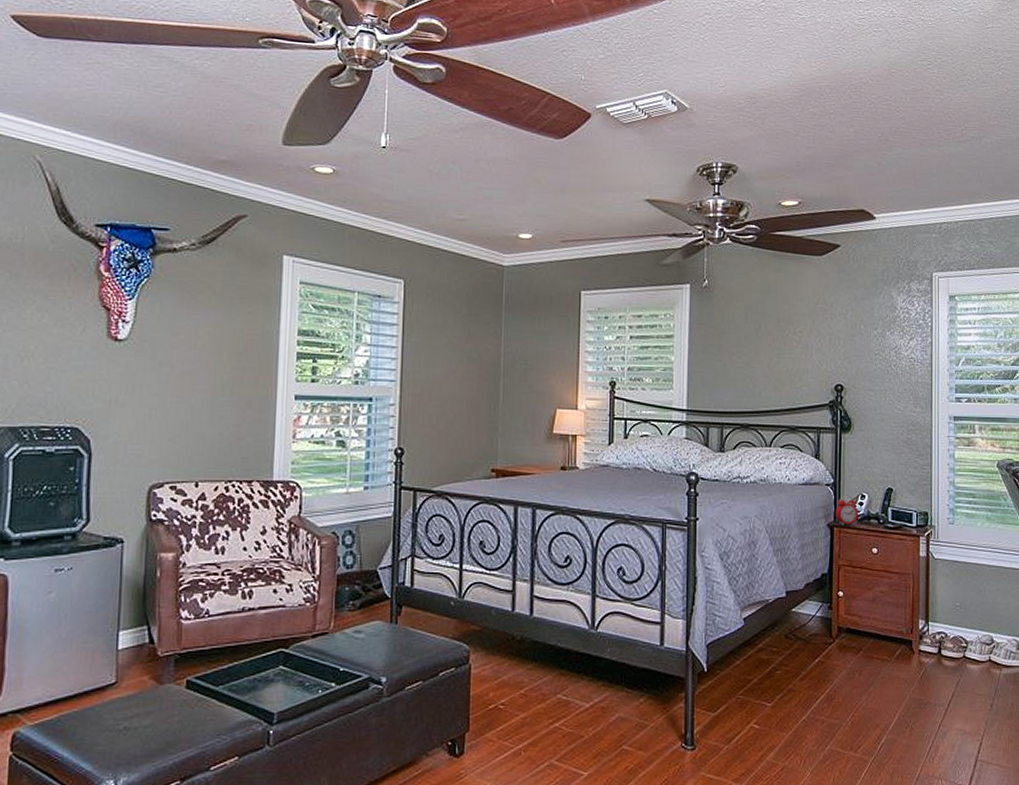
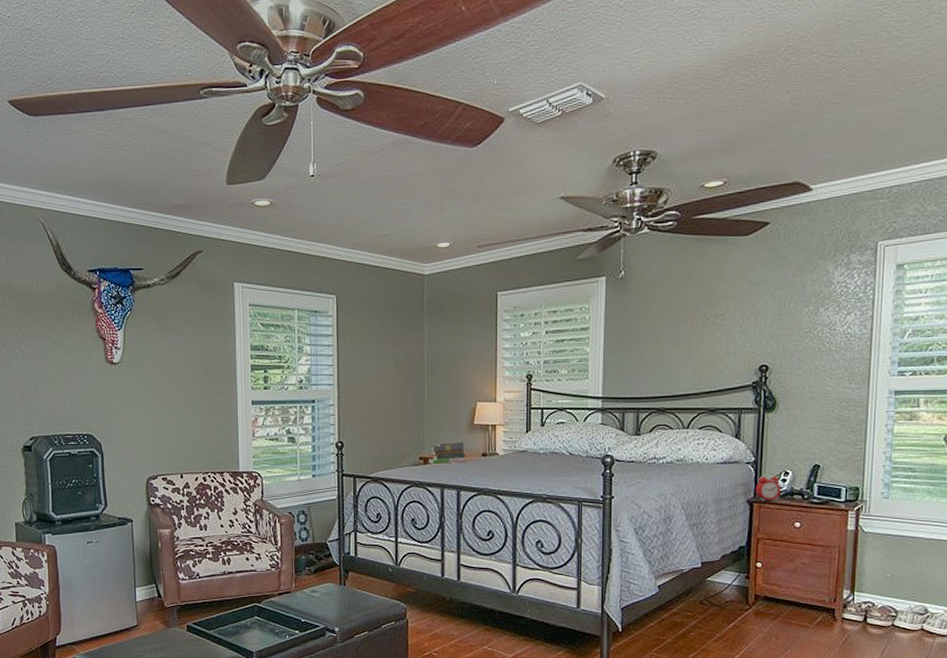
books: none [501,453,543,477] -> present [429,442,466,464]

